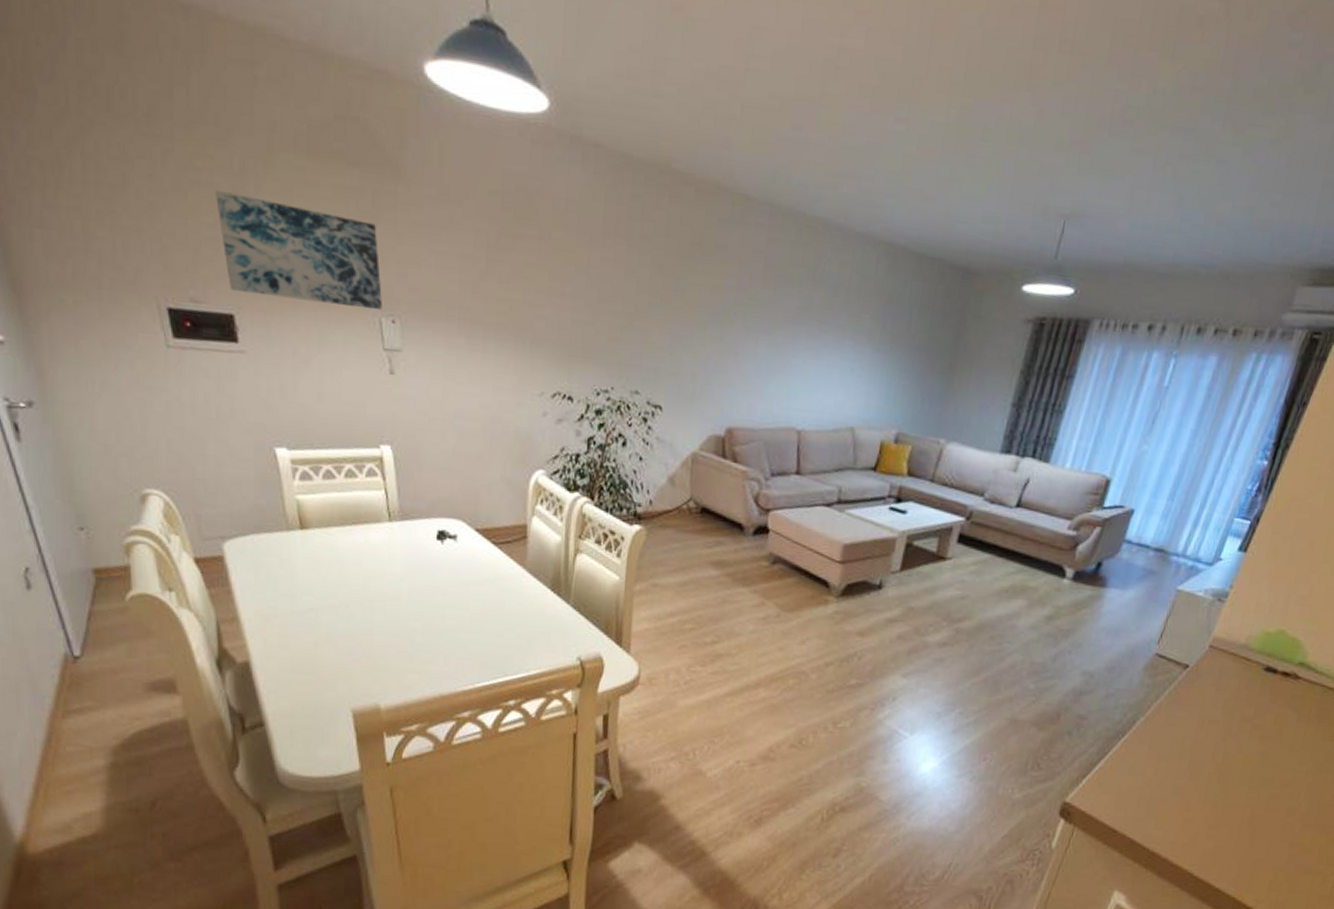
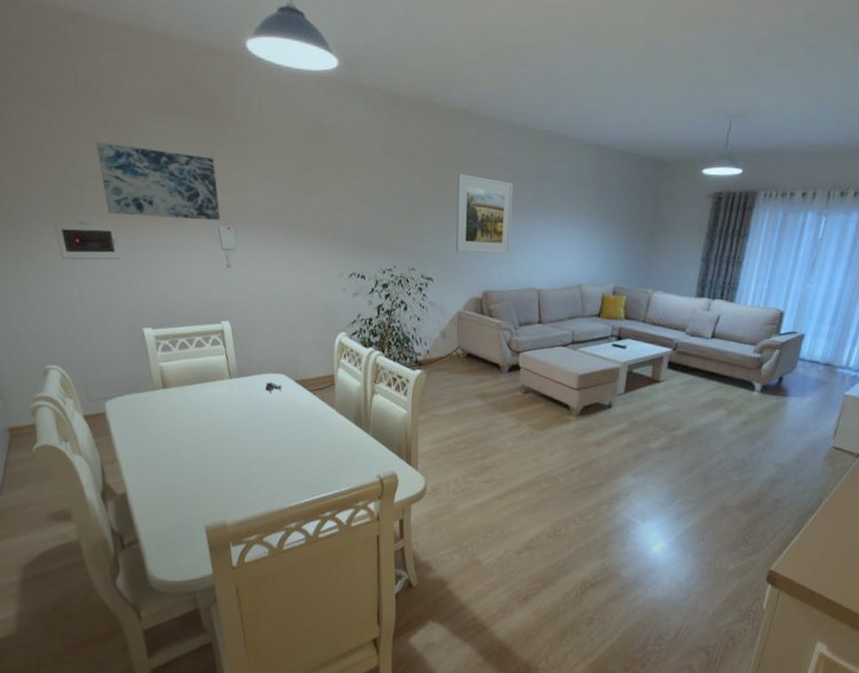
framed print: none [694,269,774,381] -> present [455,174,513,254]

